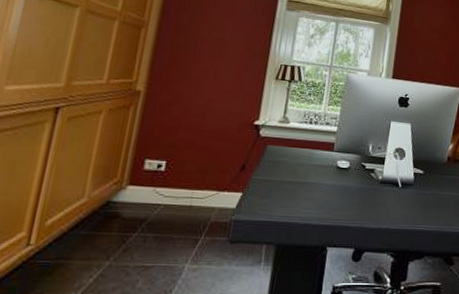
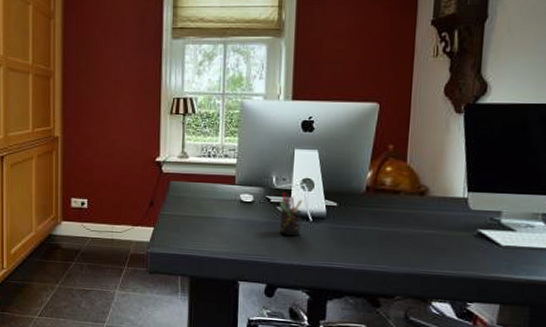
pen holder: none [371,159,395,201] -> present [279,192,303,236]

